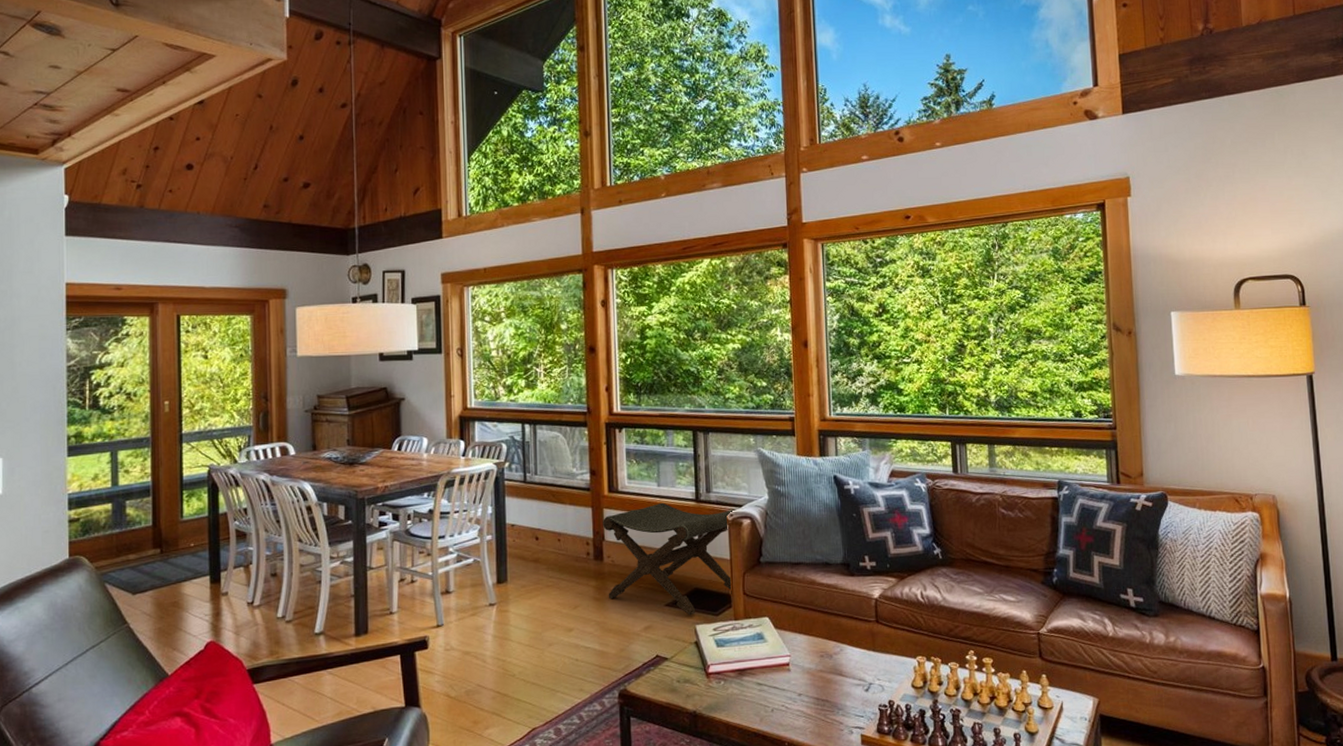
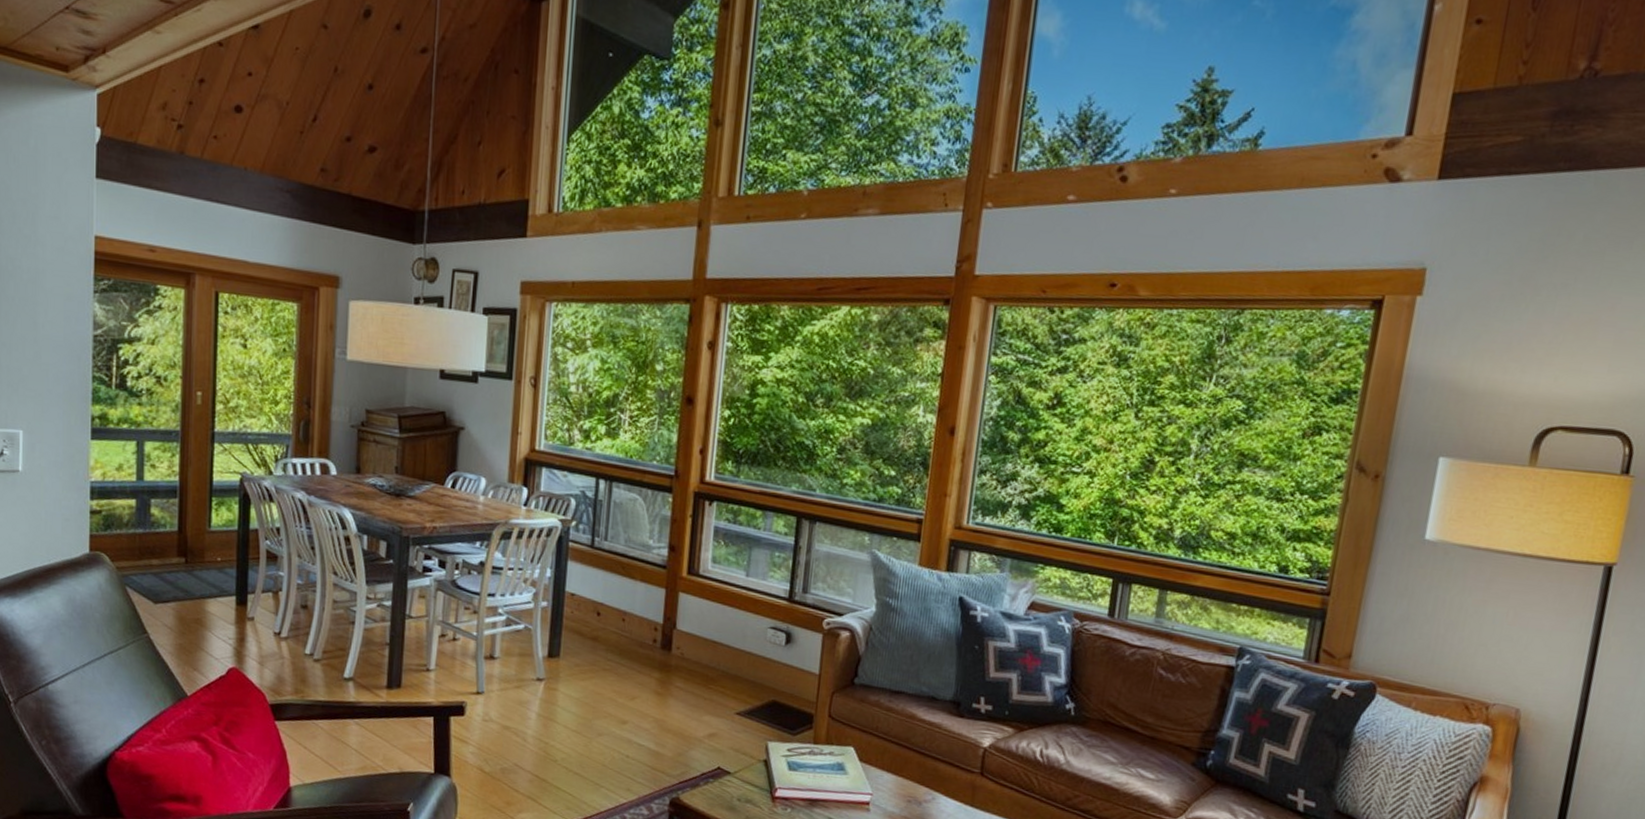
footstool: present [603,502,737,616] -> none [671,595,836,730]

